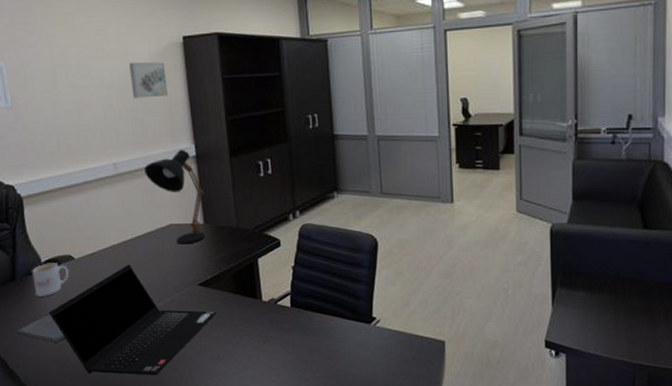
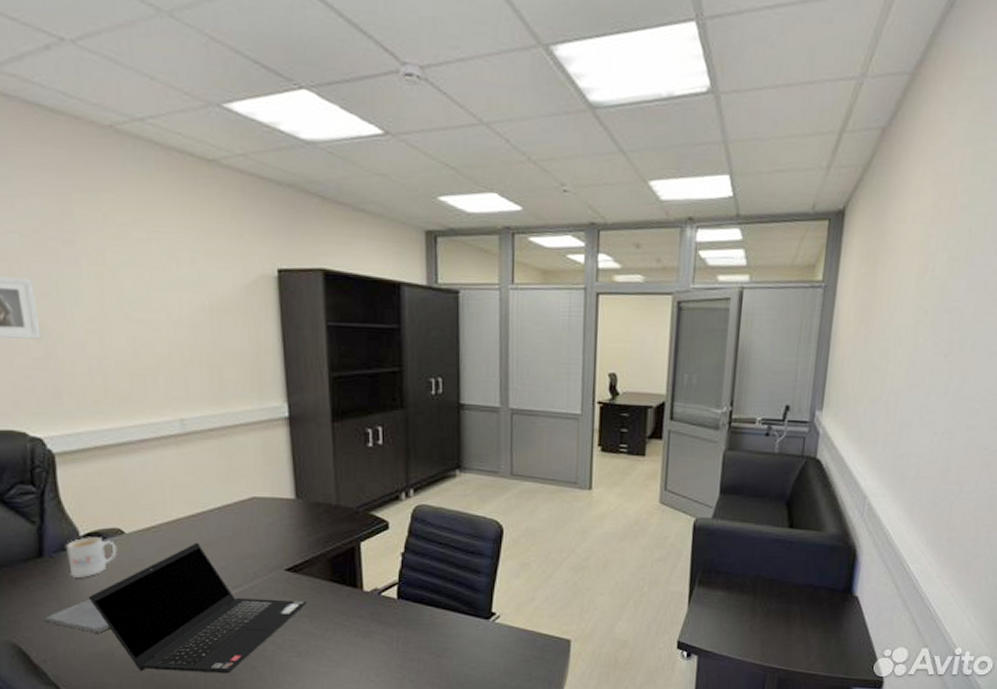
wall art: present [129,62,168,99] -> none [205,294,255,342]
desk lamp: present [144,149,205,244] -> none [221,407,297,522]

